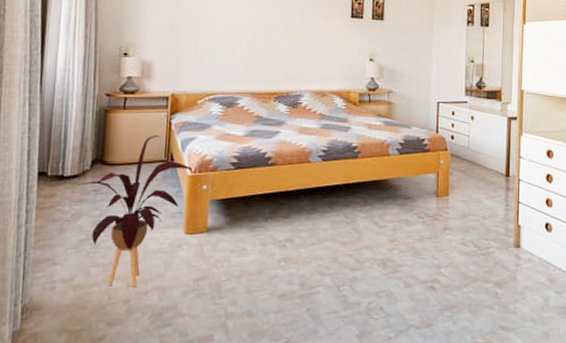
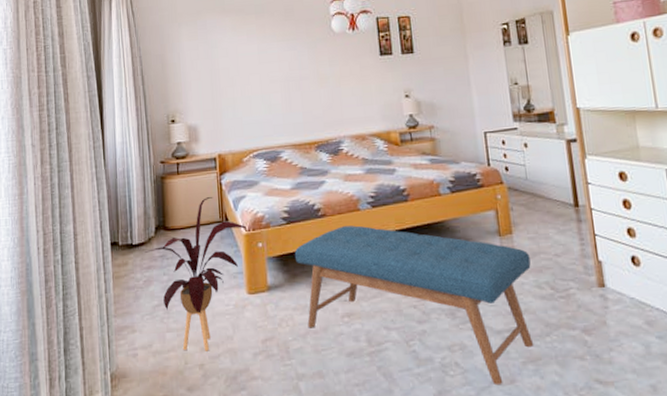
bench: none [239,176,461,329] -> present [294,225,533,386]

